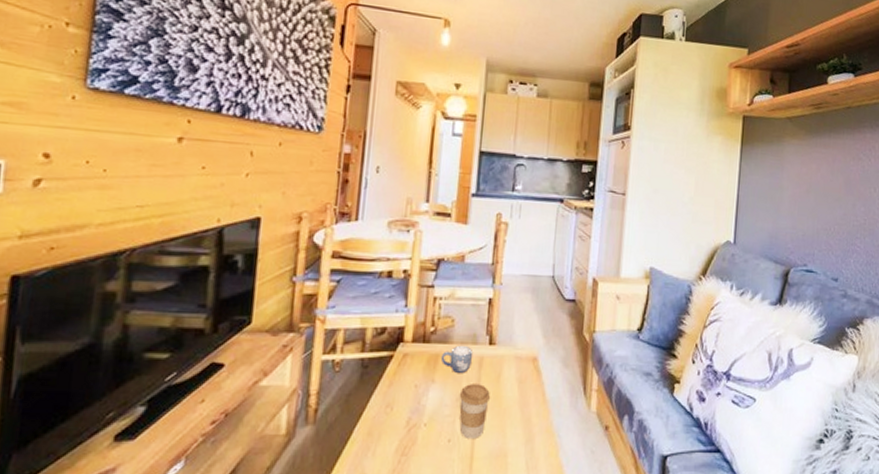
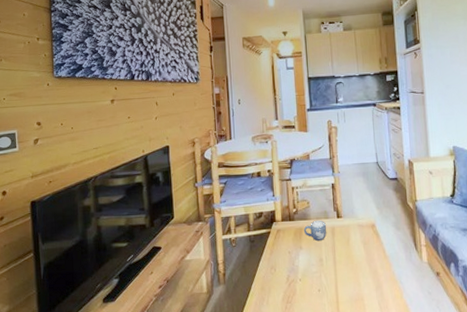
coffee cup: present [459,384,490,438] -> none [321,247,344,288]

